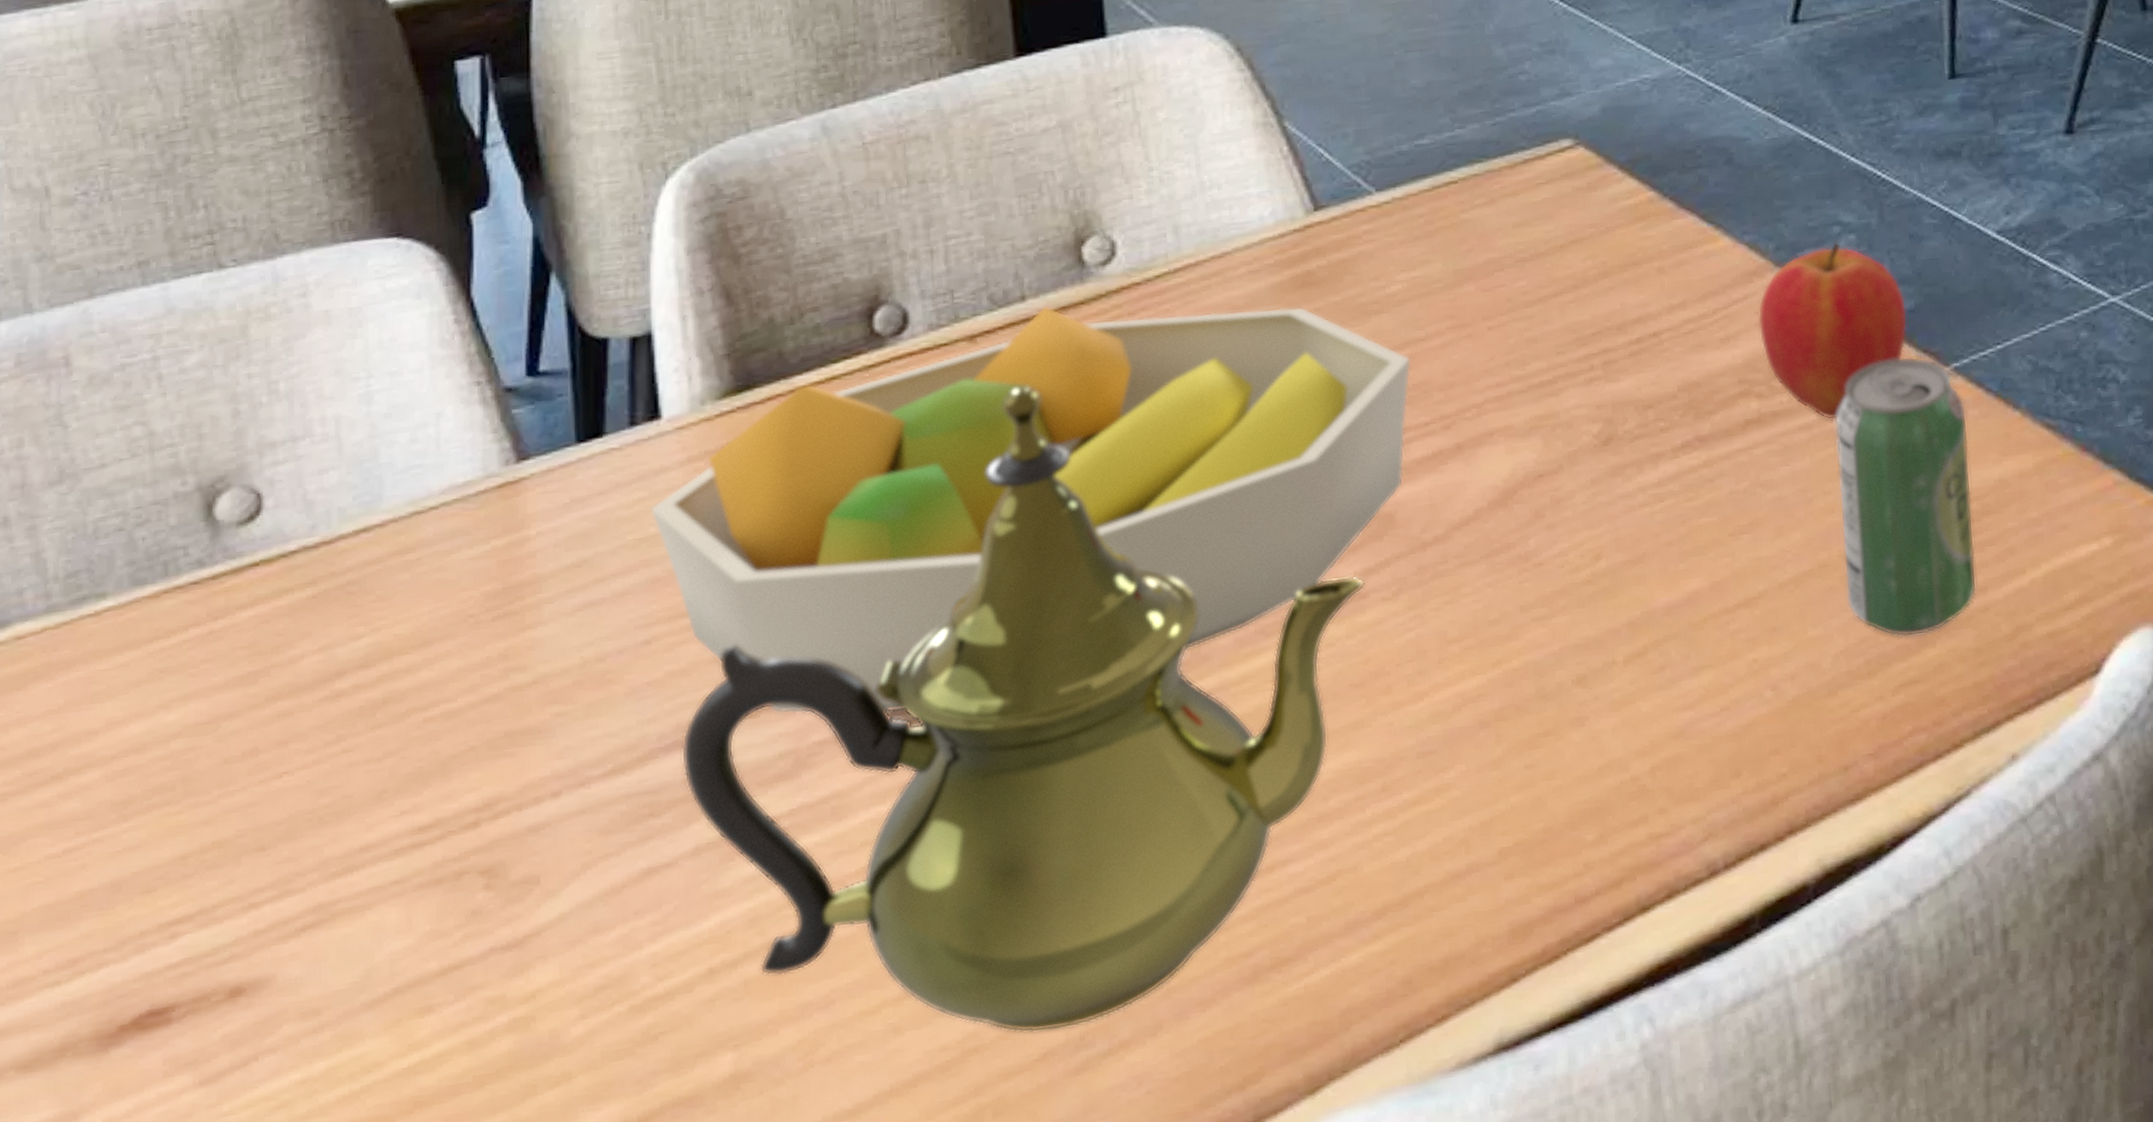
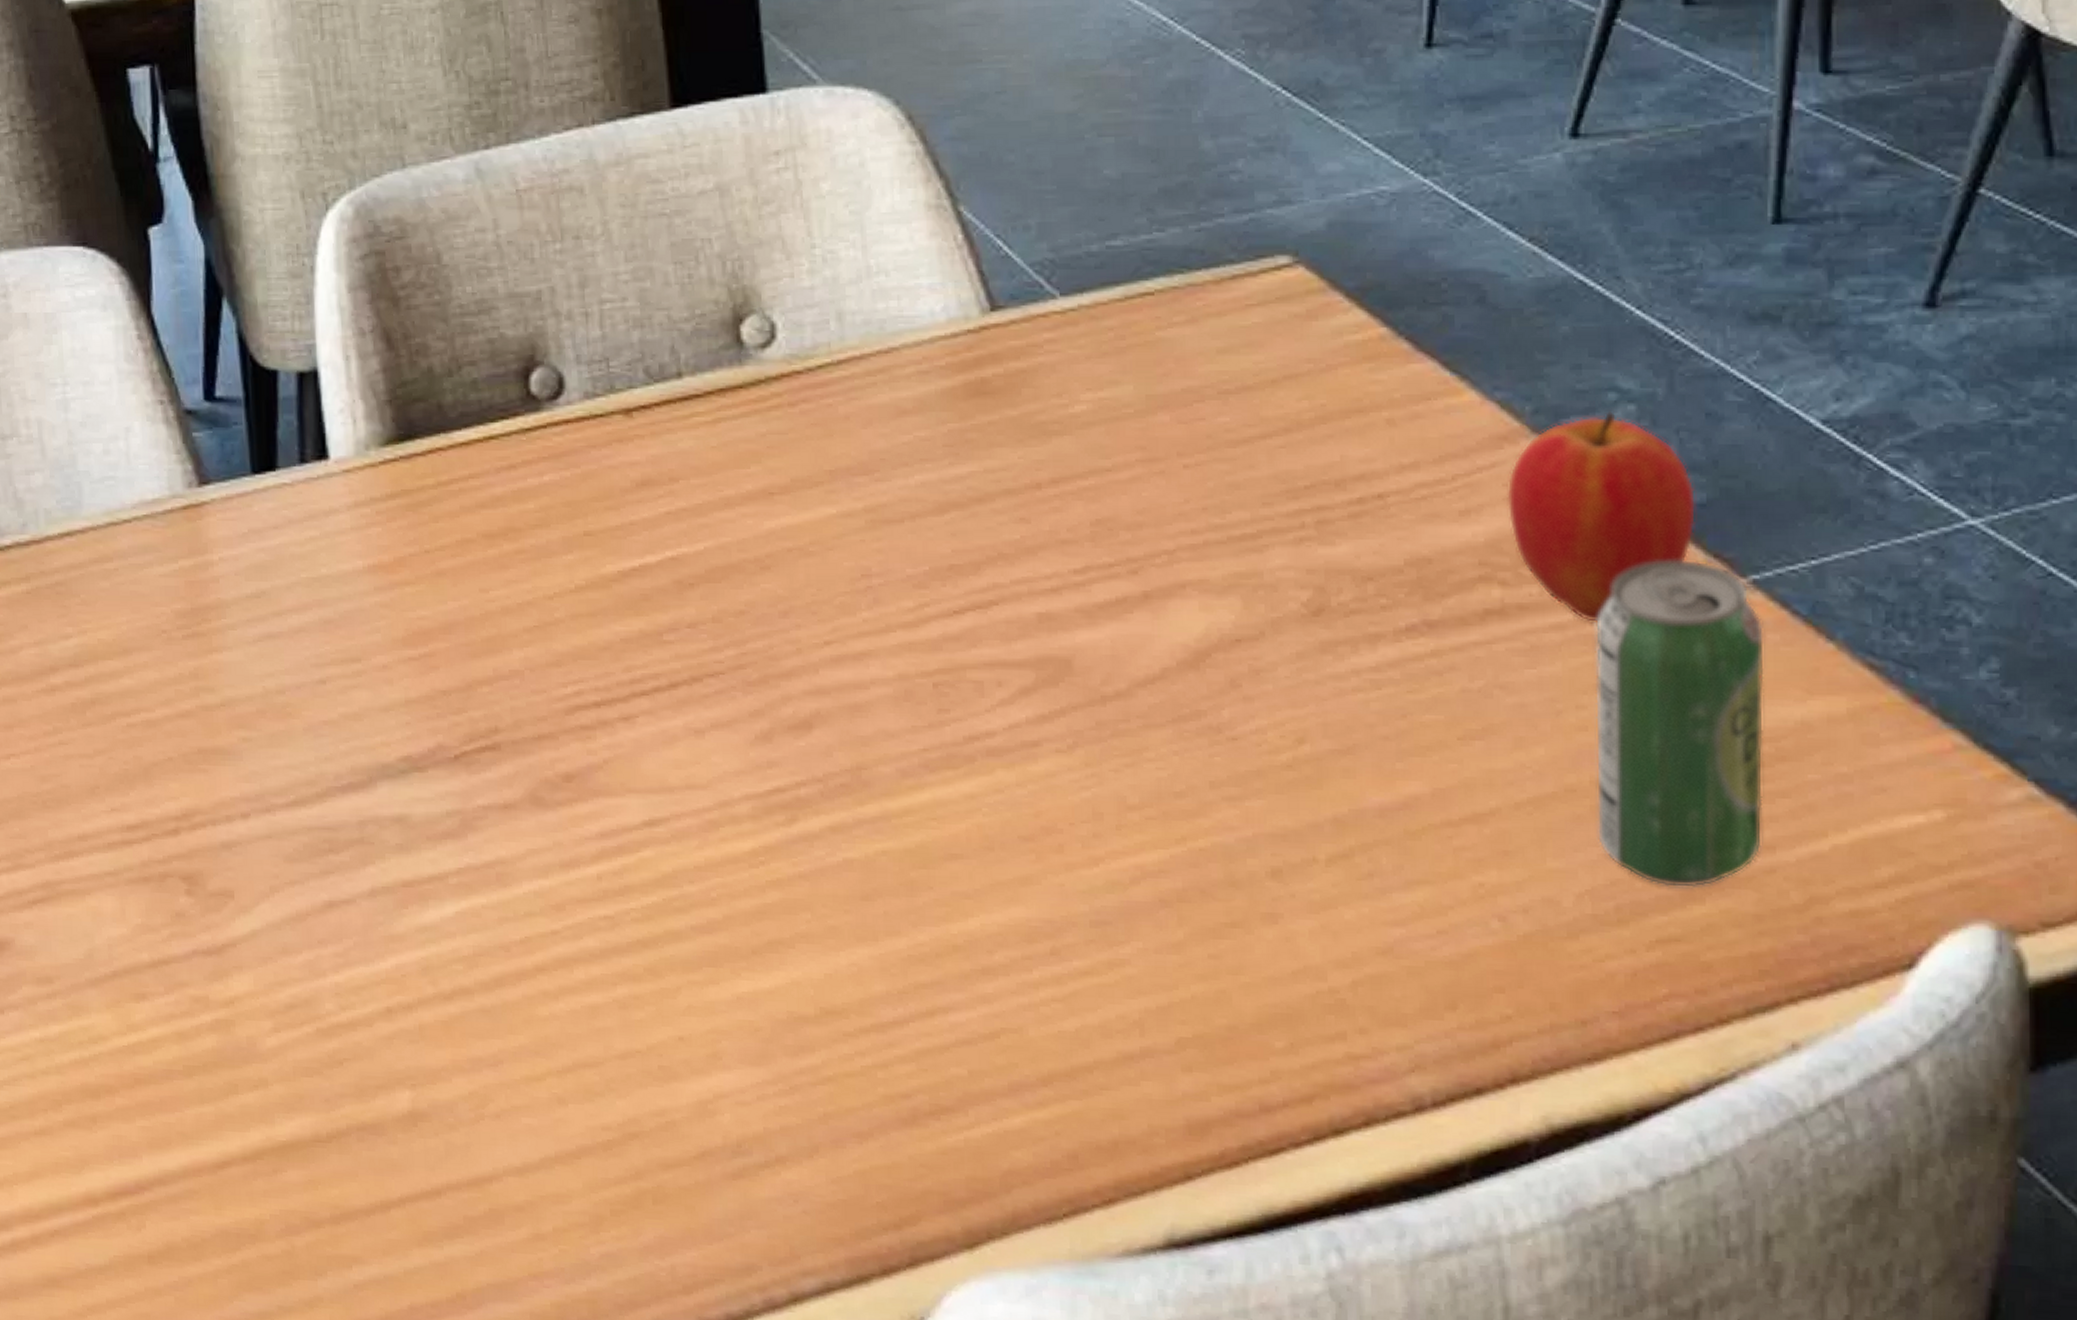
fruit bowl: present [650,306,1411,714] -> none [321,386,1095,790]
teapot: present [681,387,1366,1033] -> none [356,470,1039,1133]

